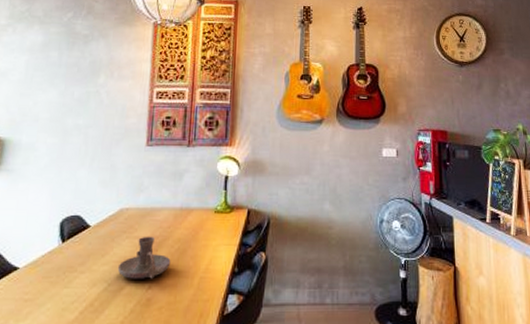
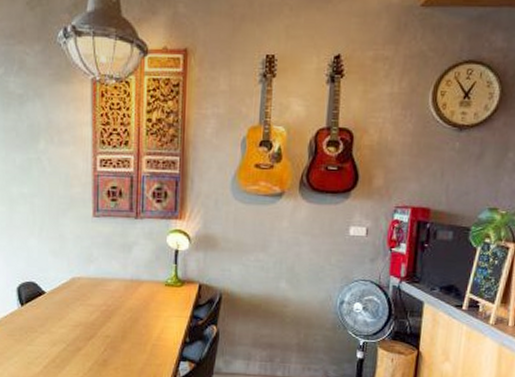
candle holder: present [117,236,171,279] -> none [74,304,124,343]

